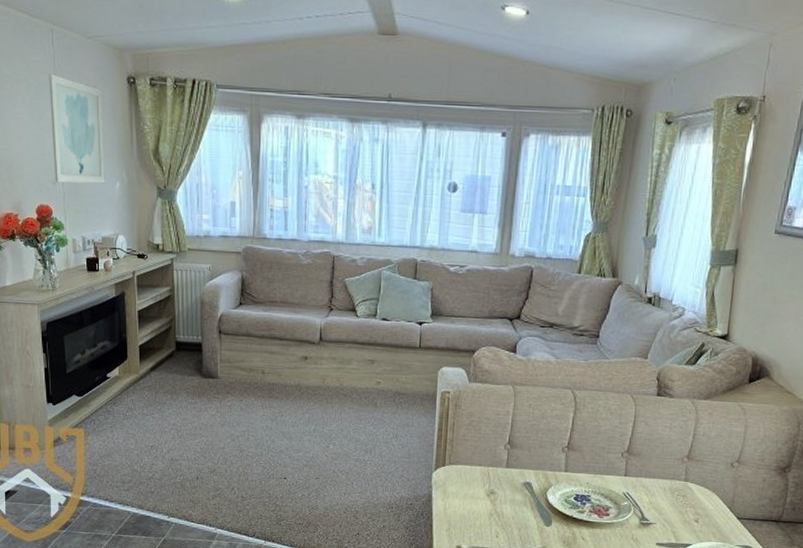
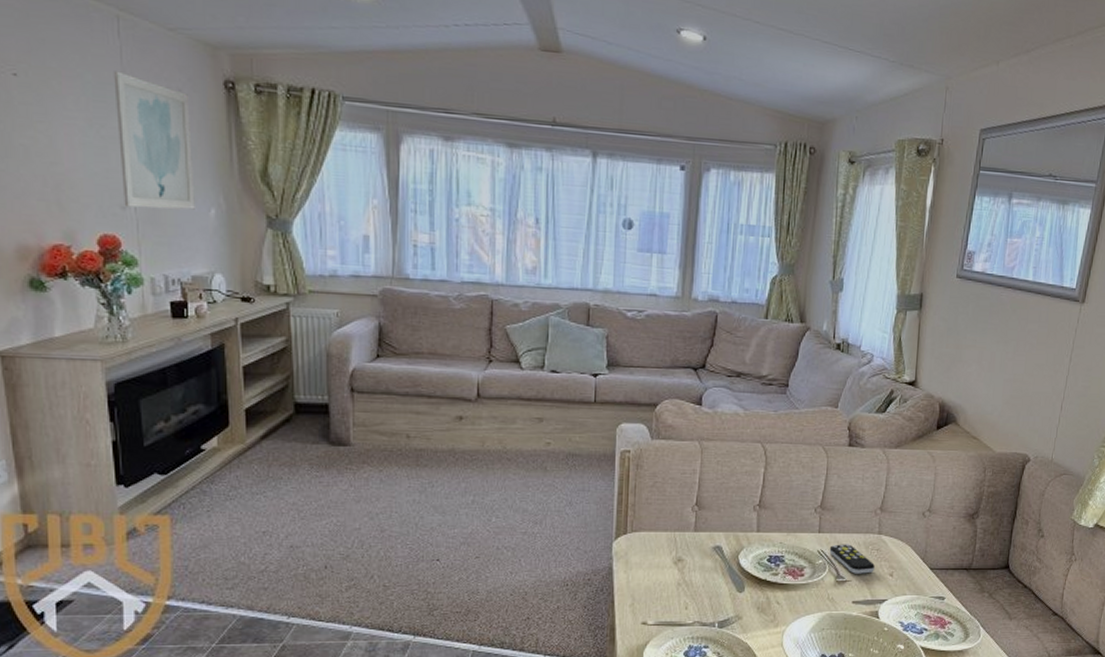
remote control: none [634,488,680,518] -> present [829,544,875,574]

